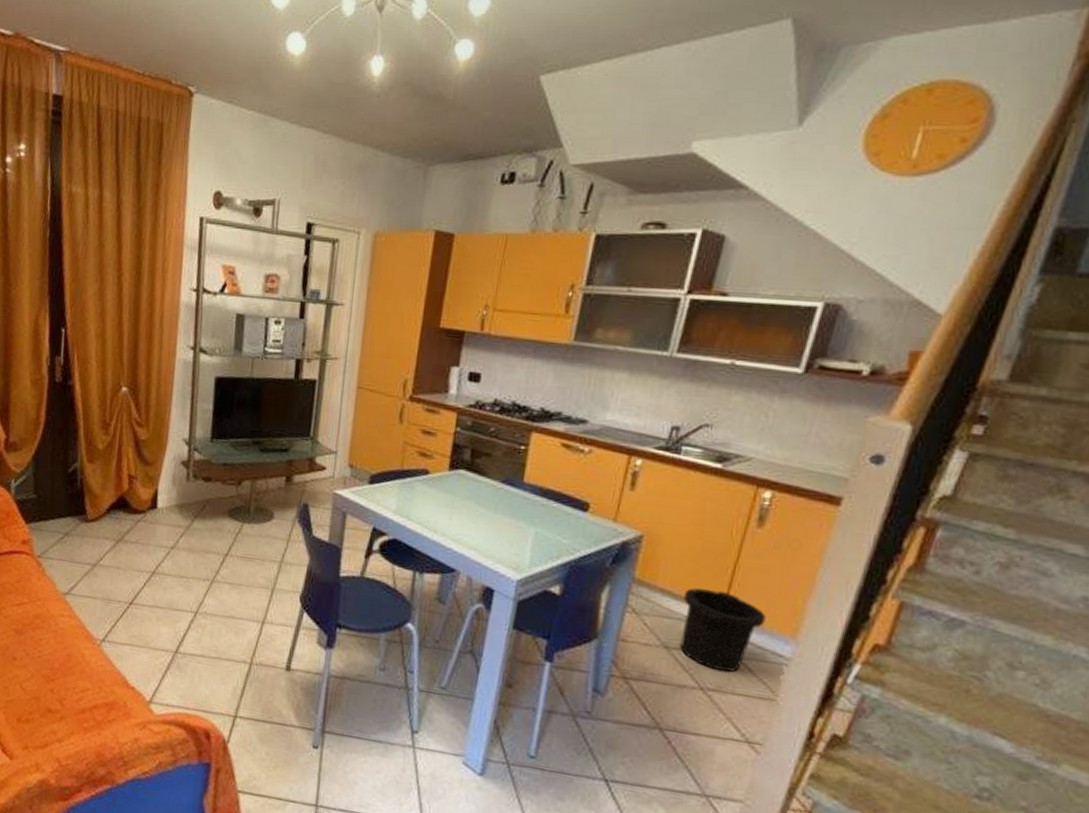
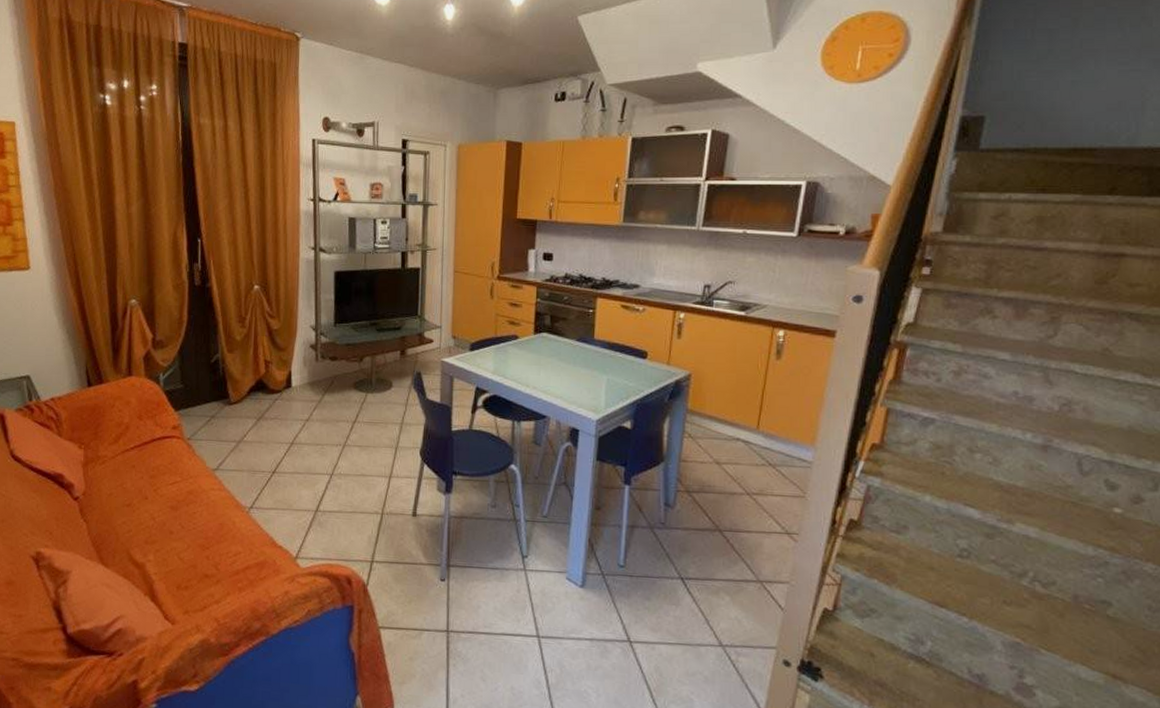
trash can: present [680,588,766,672] -> none [727,412,790,478]

